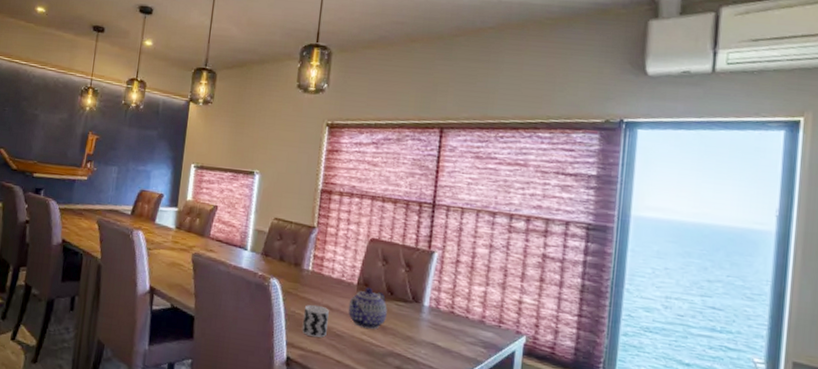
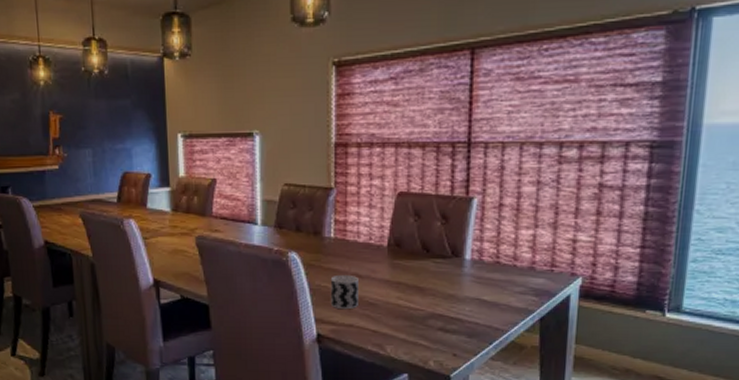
teapot: present [348,287,387,330] -> none [380,247,424,293]

